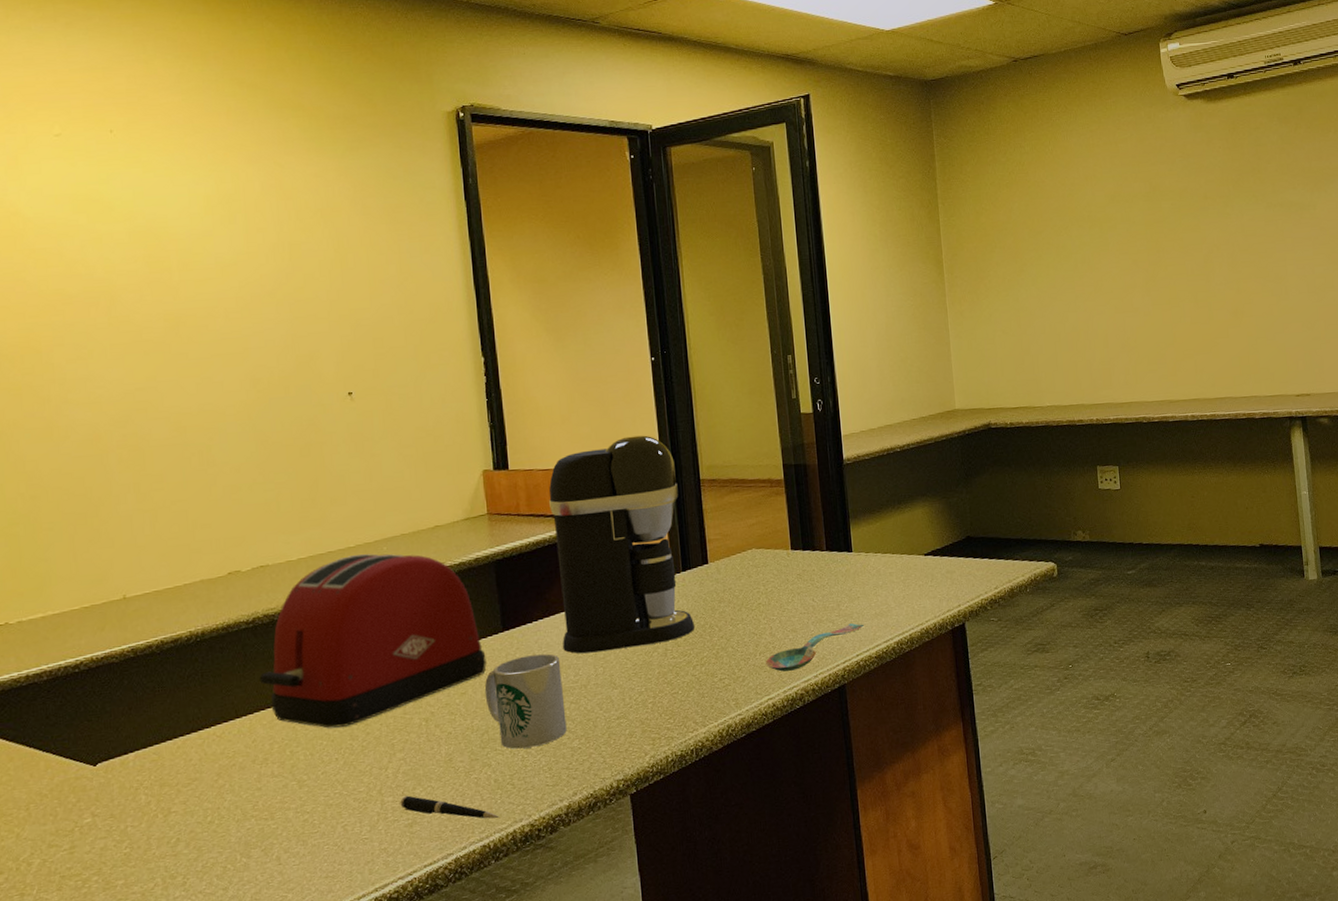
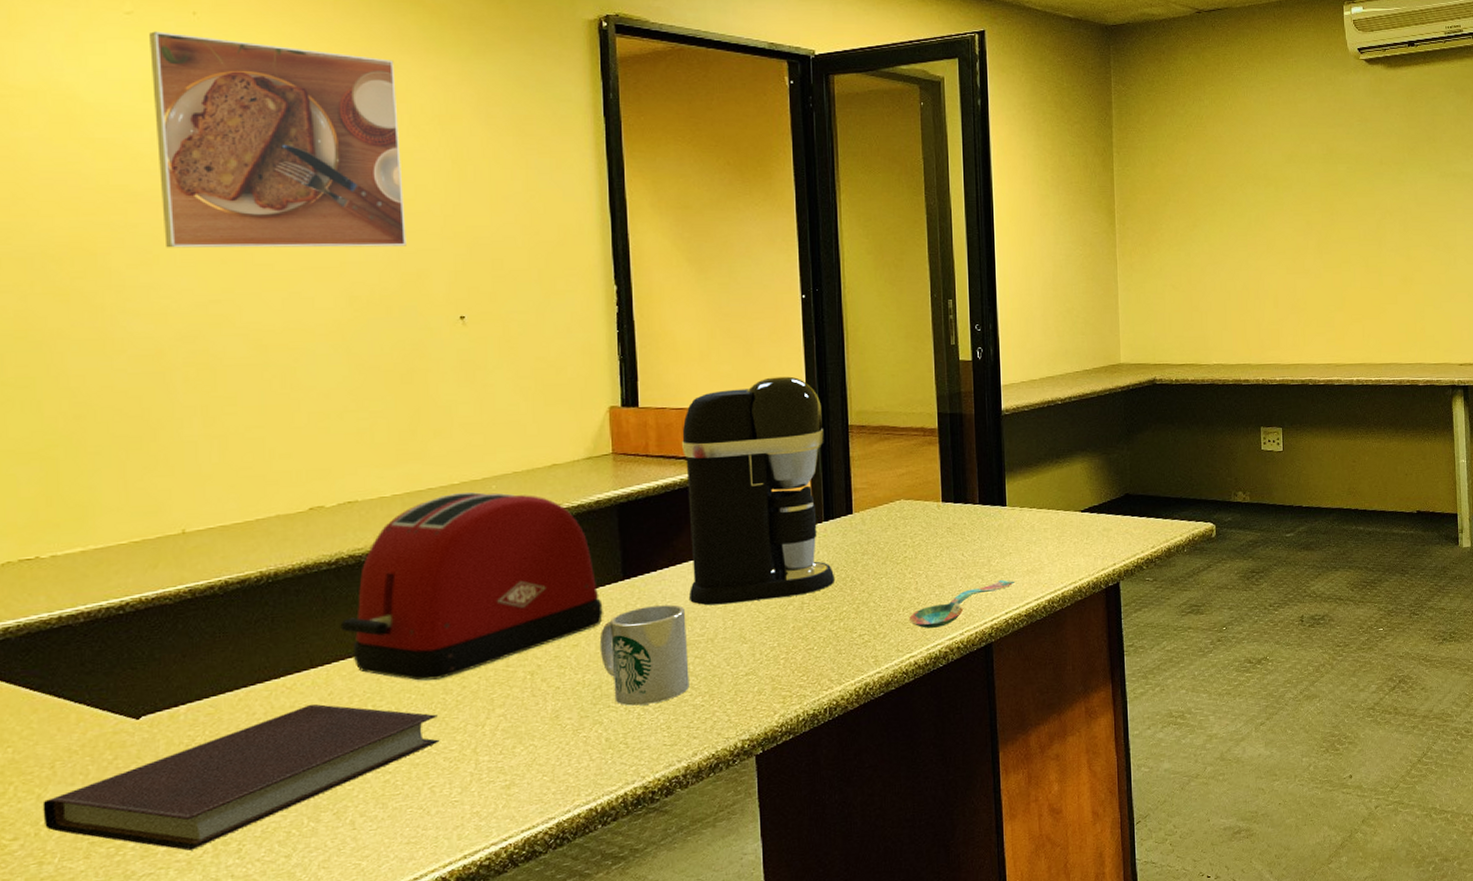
notebook: none [21,751,349,884] -> present [42,704,440,851]
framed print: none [75,149,299,343] -> present [149,31,406,248]
pen: present [400,795,499,819] -> none [497,754,609,781]

